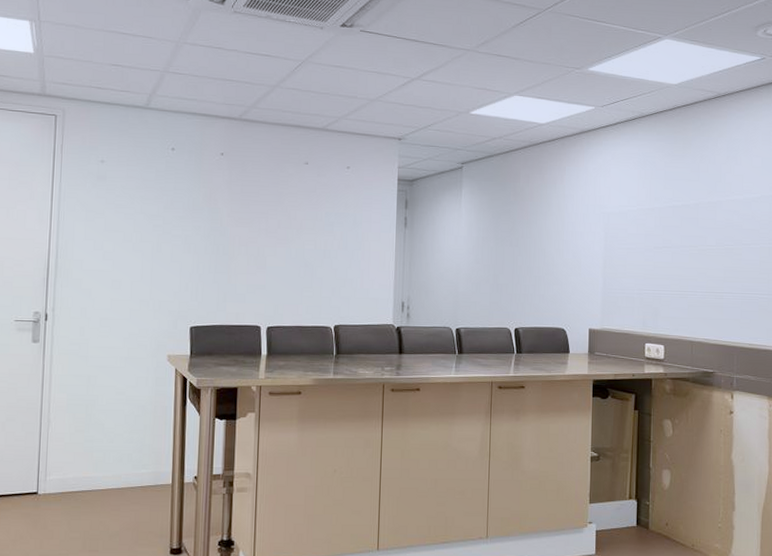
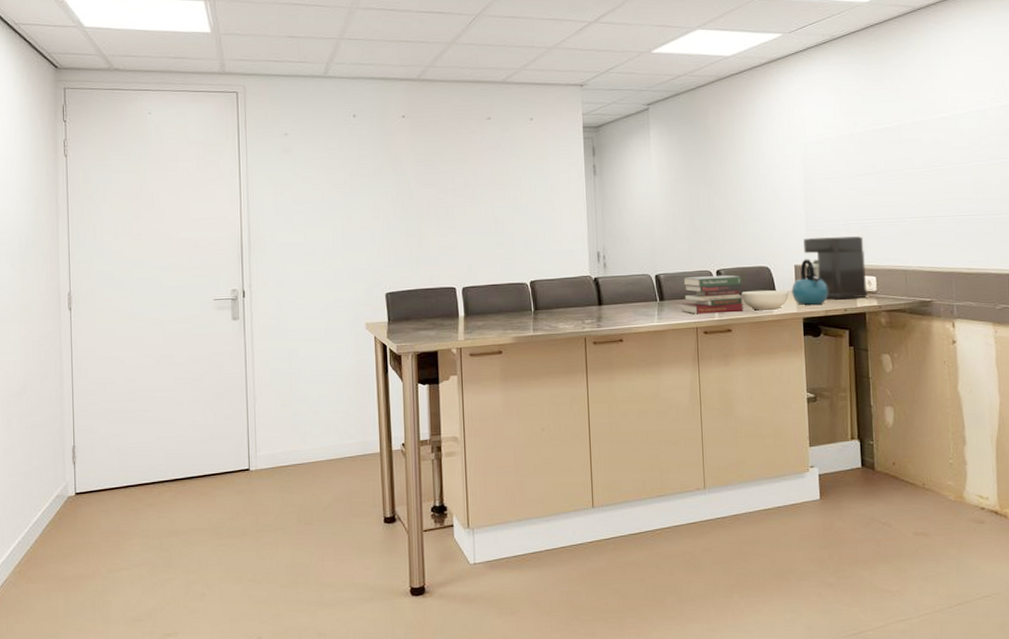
books: none [479,333,538,370] -> present [682,275,744,314]
bowl: none [537,350,581,371] -> present [741,290,789,311]
kettle: none [584,324,618,368] -> present [792,259,828,305]
coffee maker: none [598,304,656,365] -> present [803,236,869,300]

